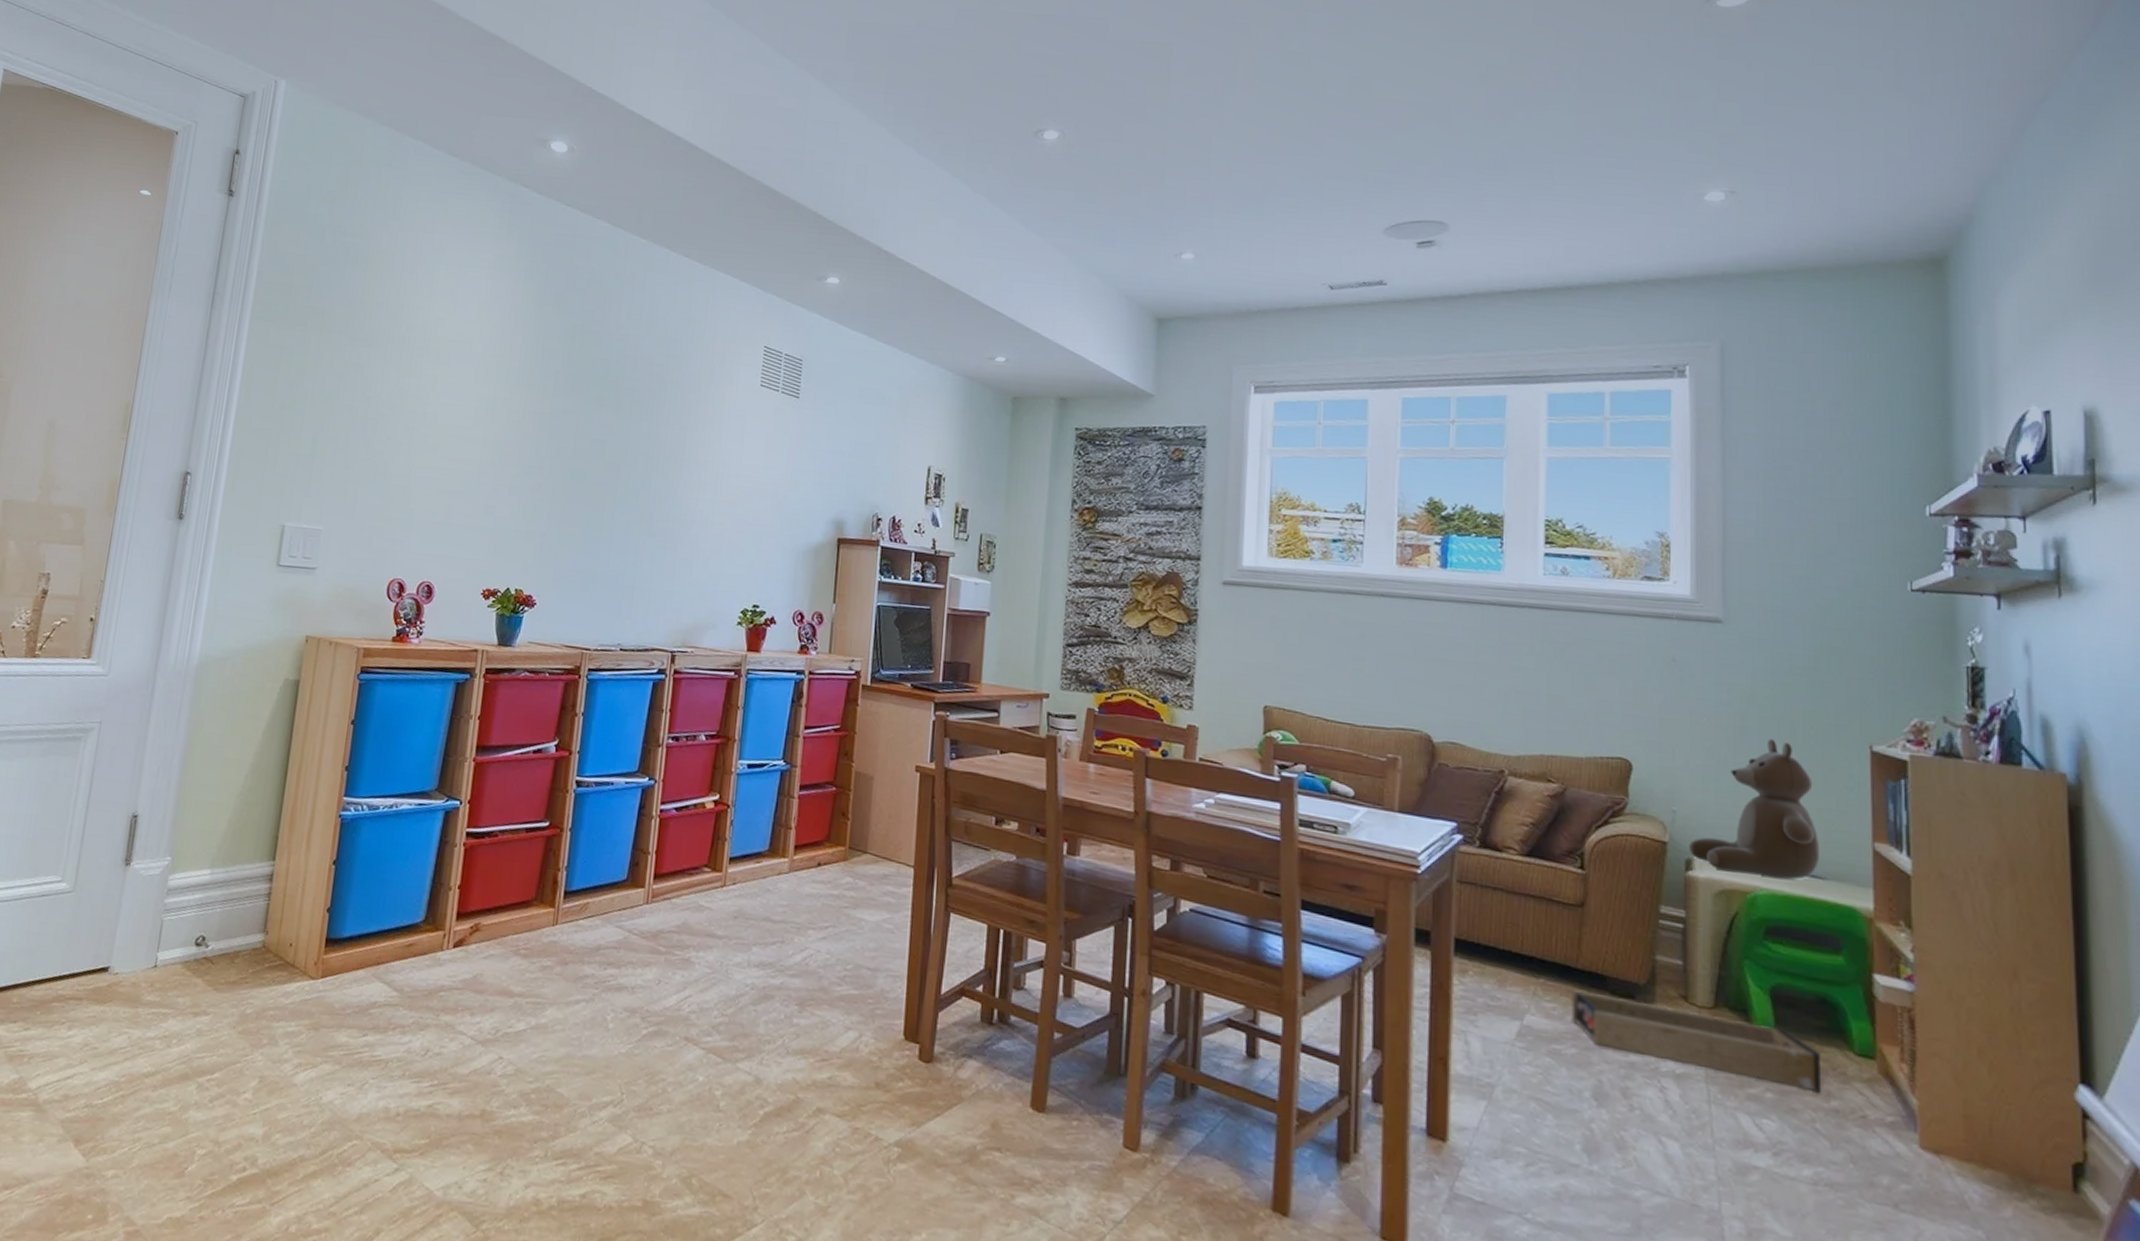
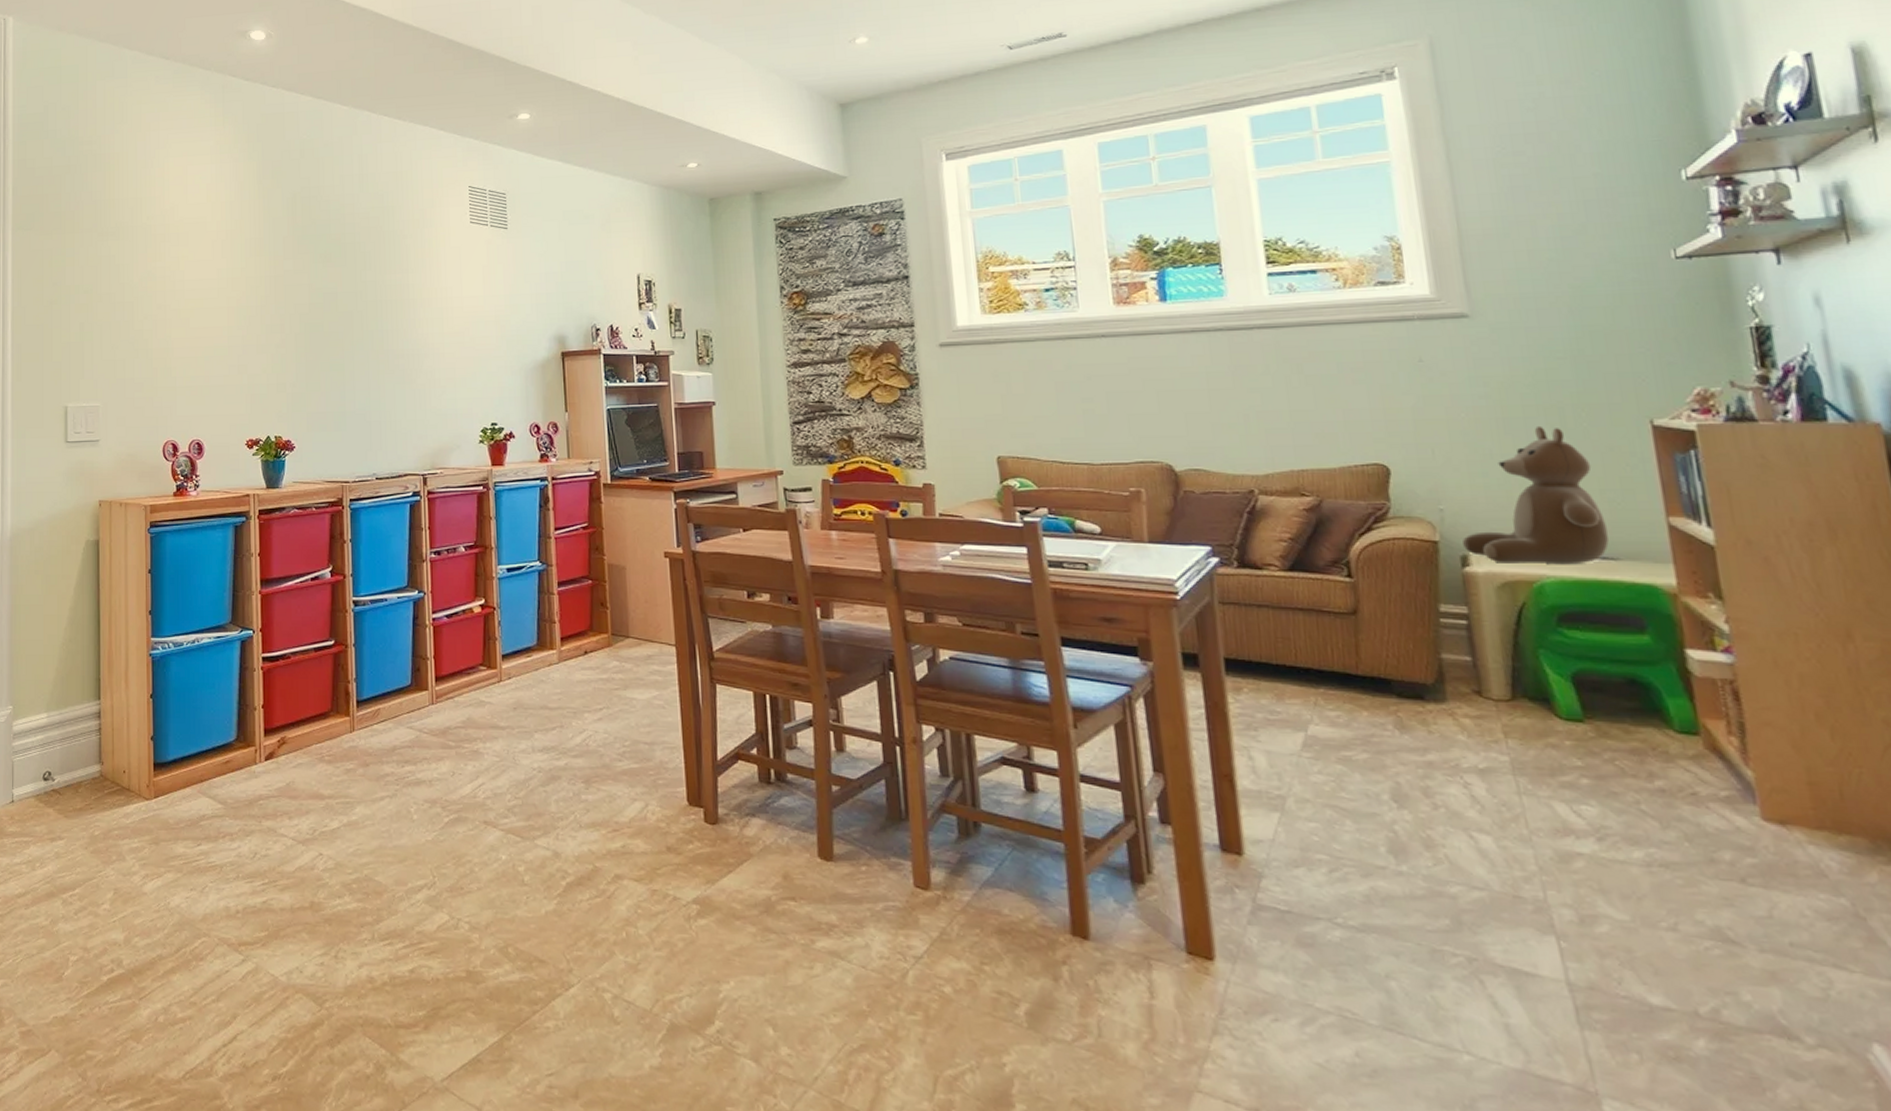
drawer: present [1571,990,1822,1094] -> none [1355,696,1644,776]

